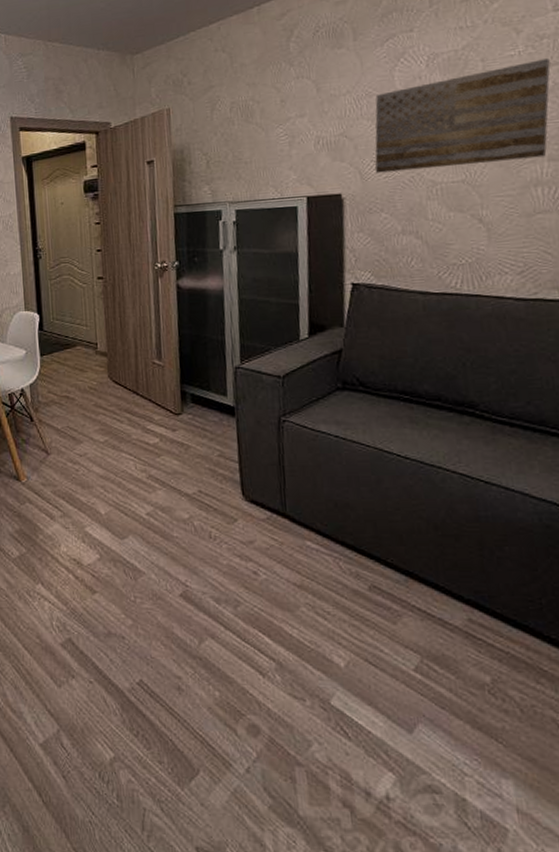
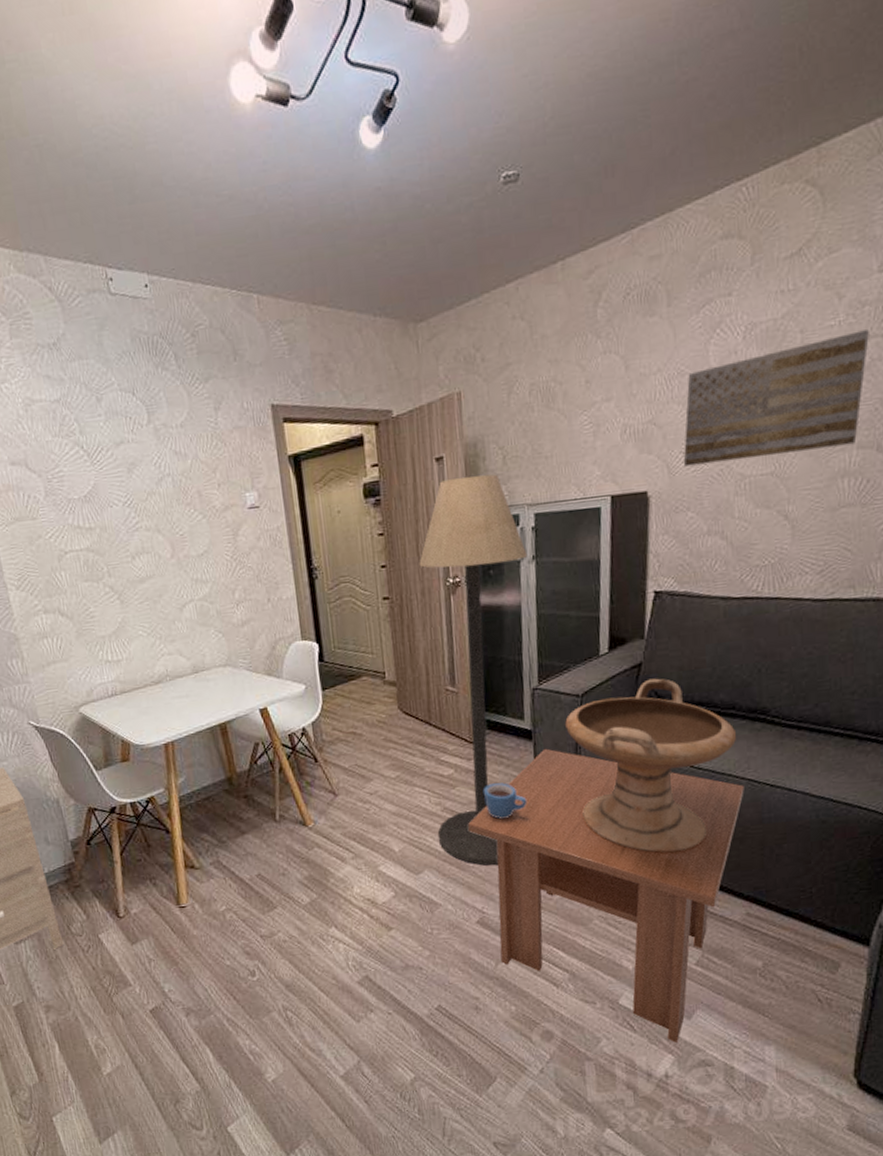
floor lamp: none [130,176,230,537] -> present [419,474,528,866]
coffee table: none [172,425,457,761] -> present [468,748,744,1044]
mug: none [188,456,231,491] -> present [484,783,527,819]
decorative bowl: none [267,365,444,543] -> present [565,678,736,853]

